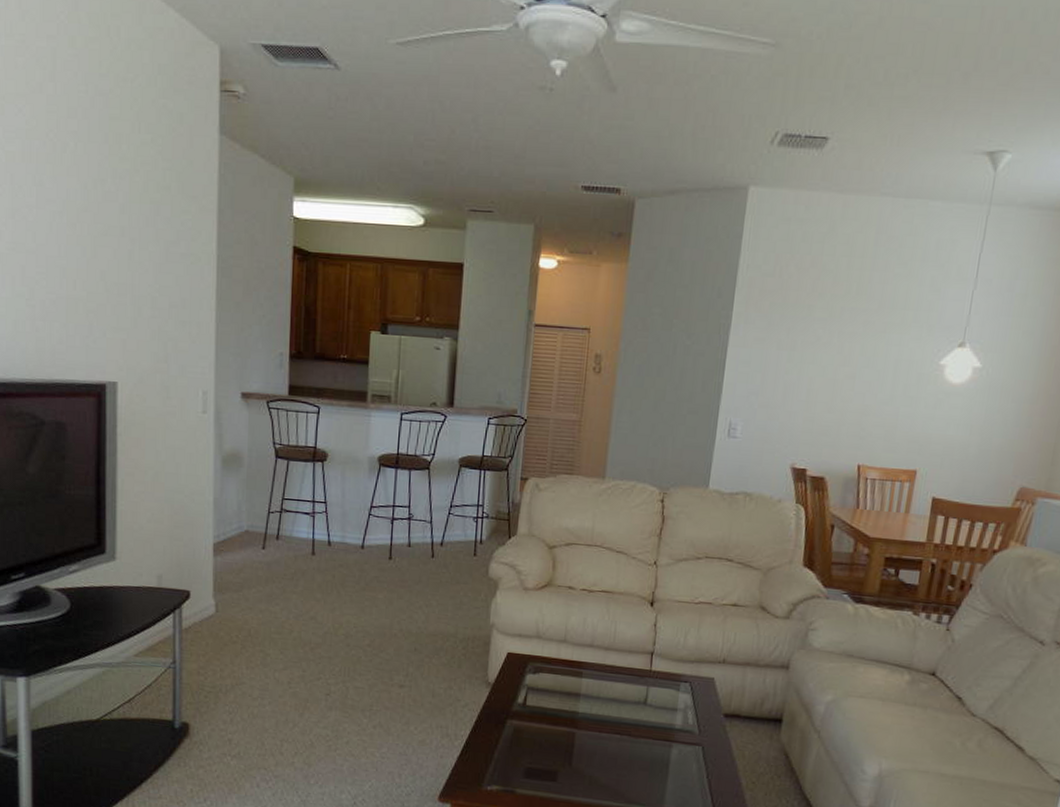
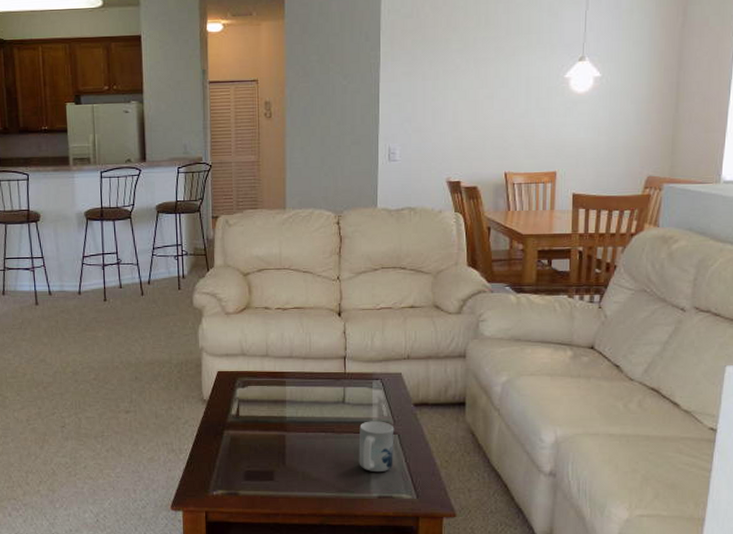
mug: none [654,727,699,787] -> present [359,421,395,473]

